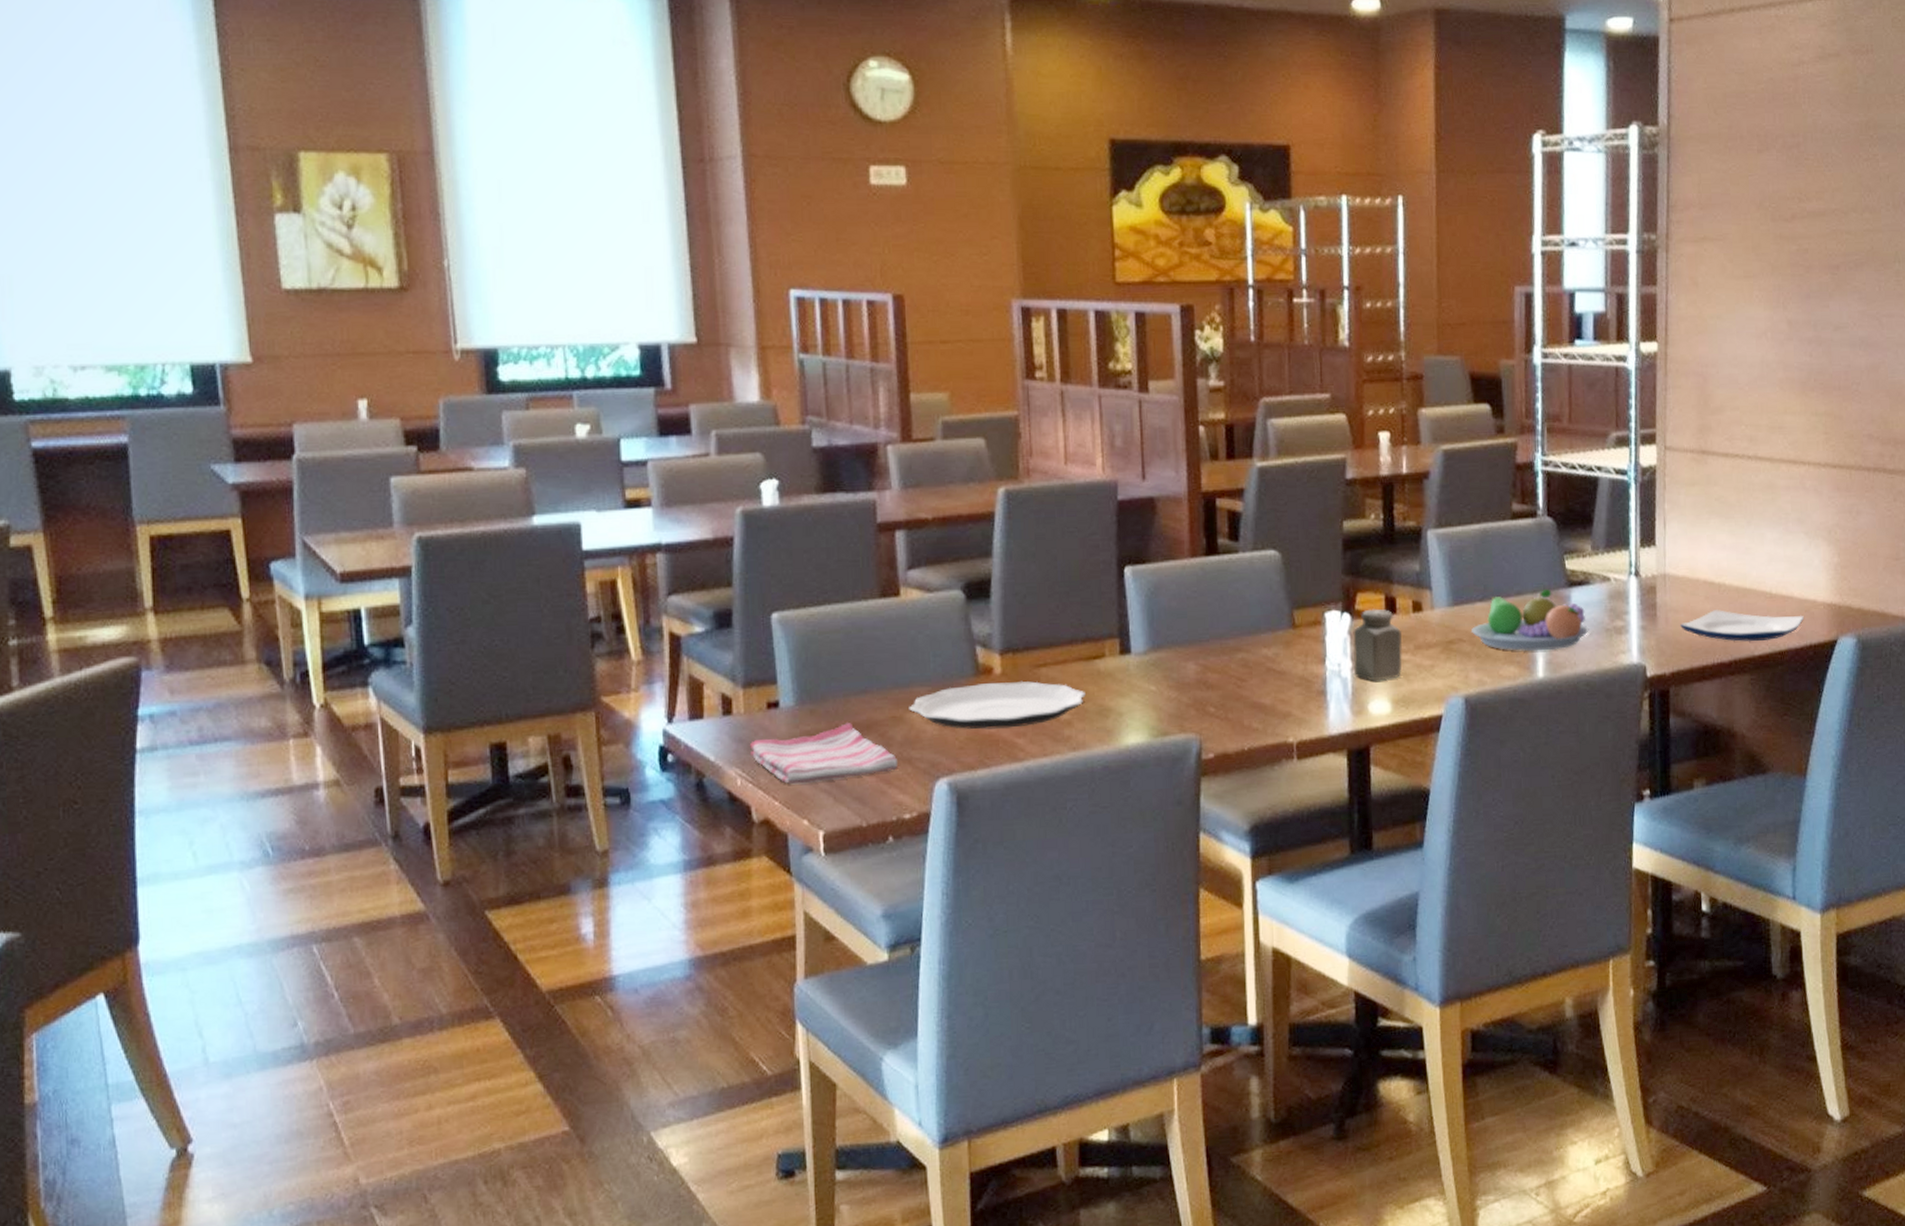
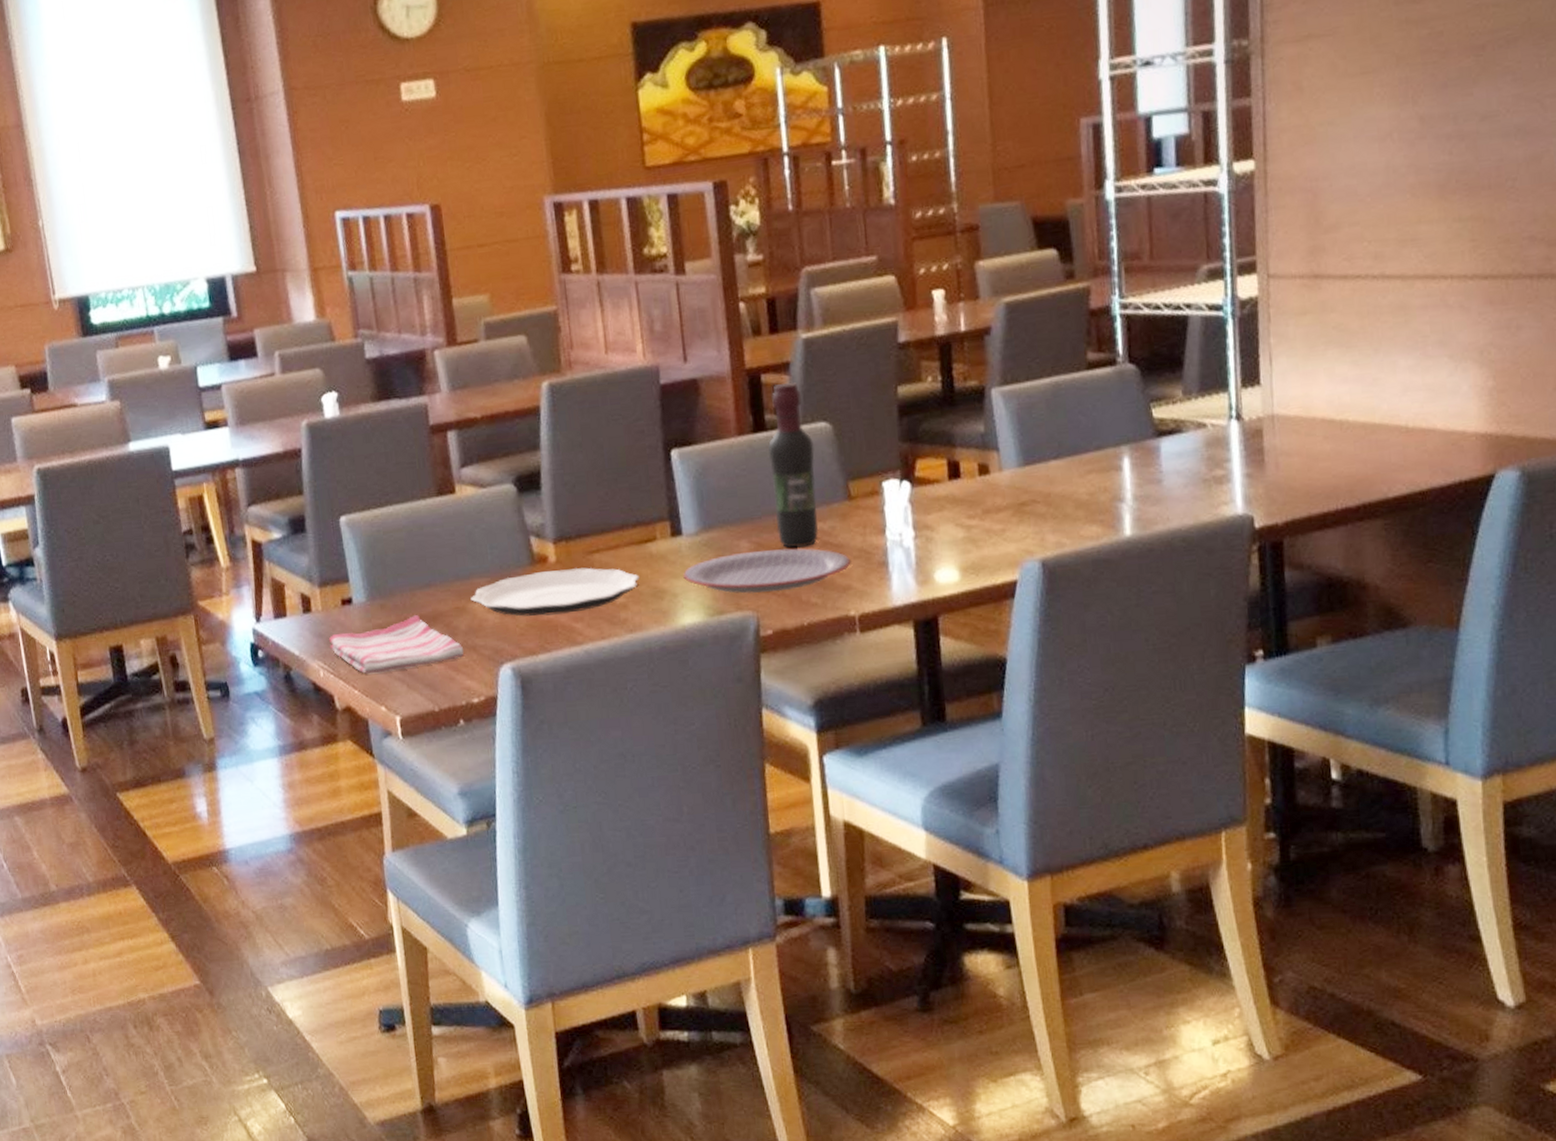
plate: none [1129,672,1292,717] -> present [683,548,851,594]
wine bottle: none [1219,508,1264,673] -> present [768,382,819,548]
salt shaker: present [1353,609,1403,682] -> none [914,474,970,550]
fruit bowl: present [1470,588,1589,651] -> none [1045,440,1184,509]
plate: present [1680,610,1804,642] -> none [1294,450,1451,484]

